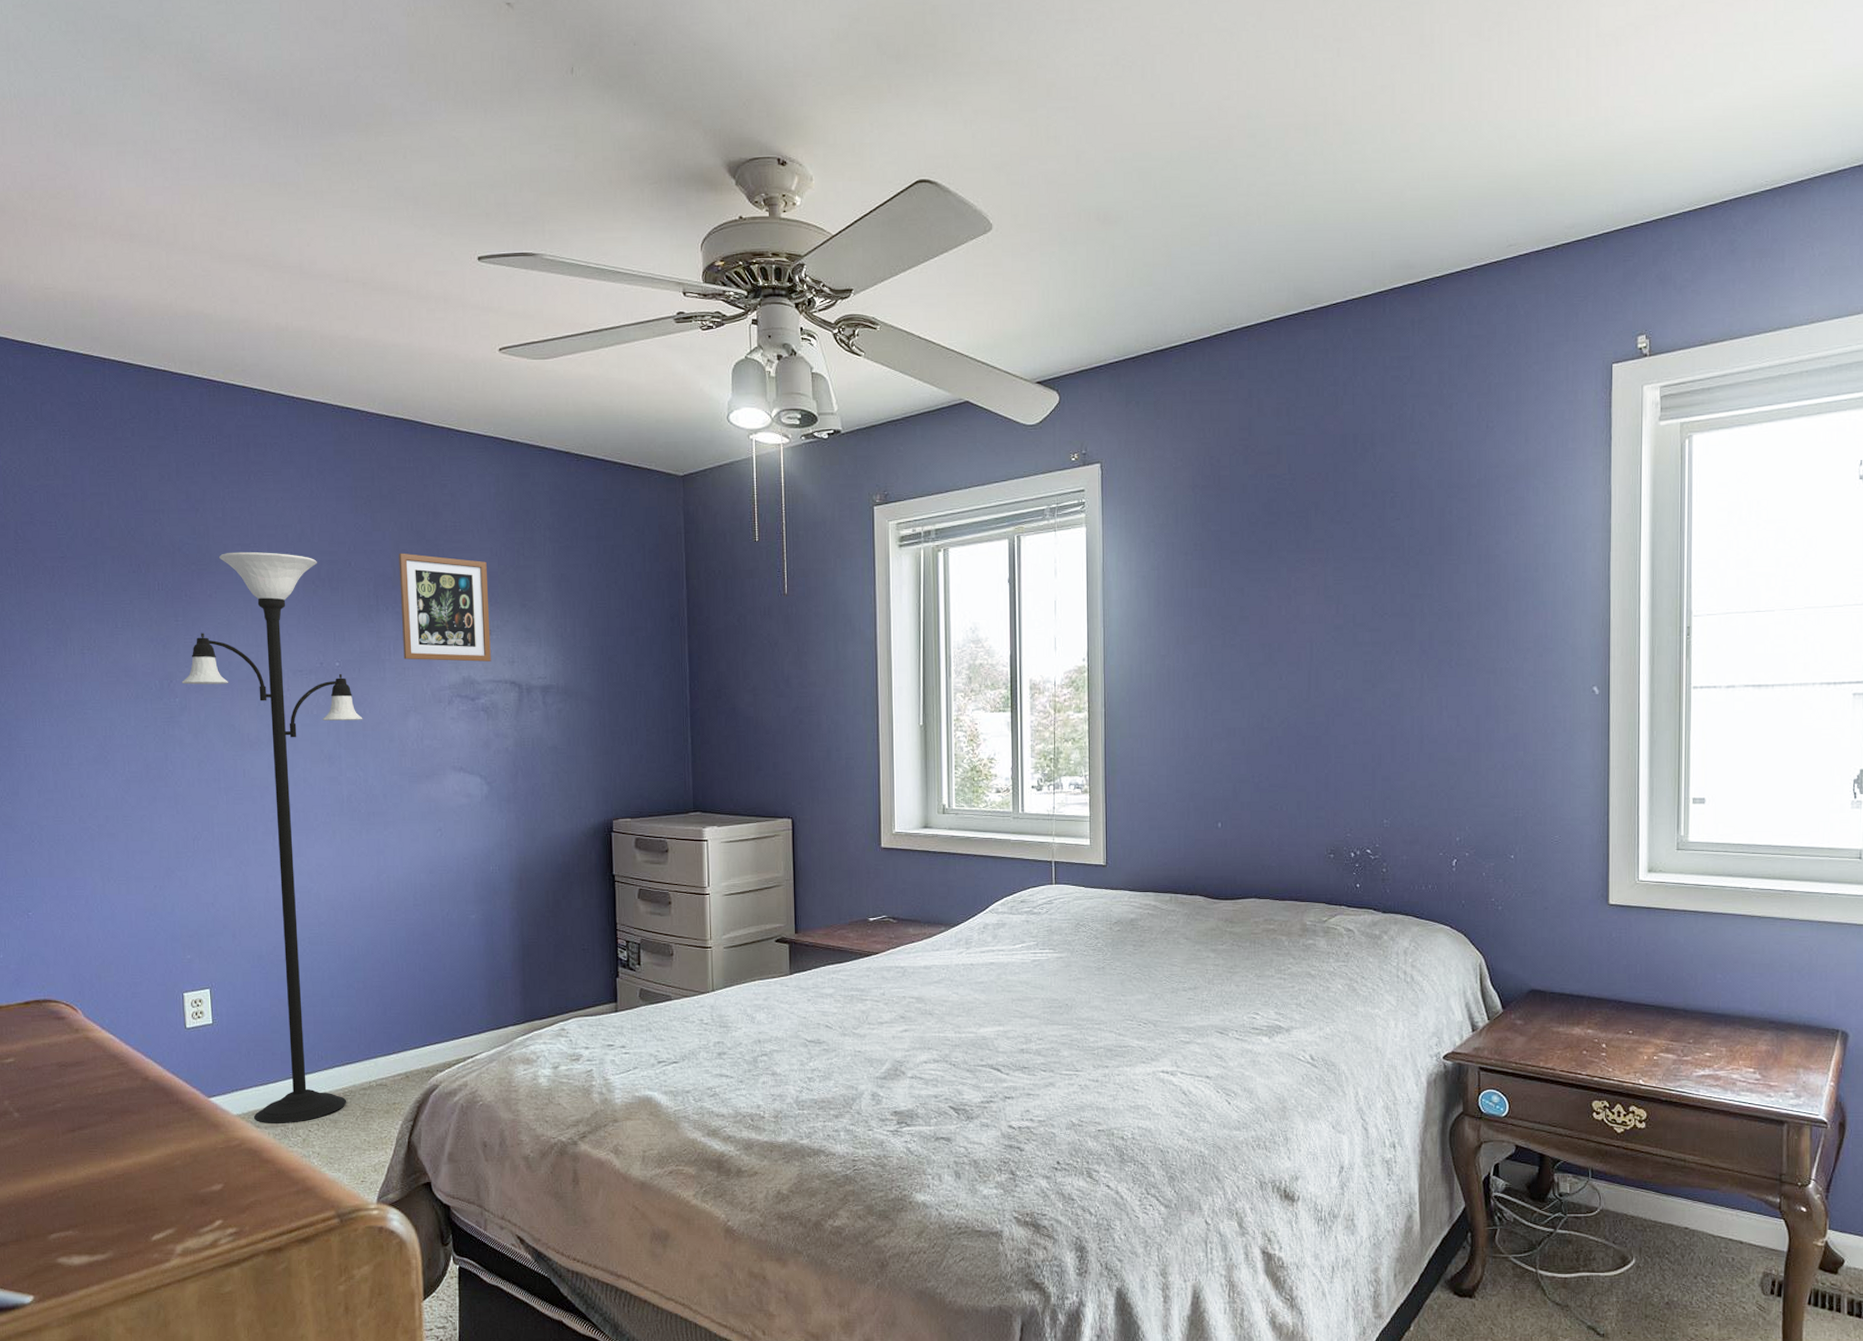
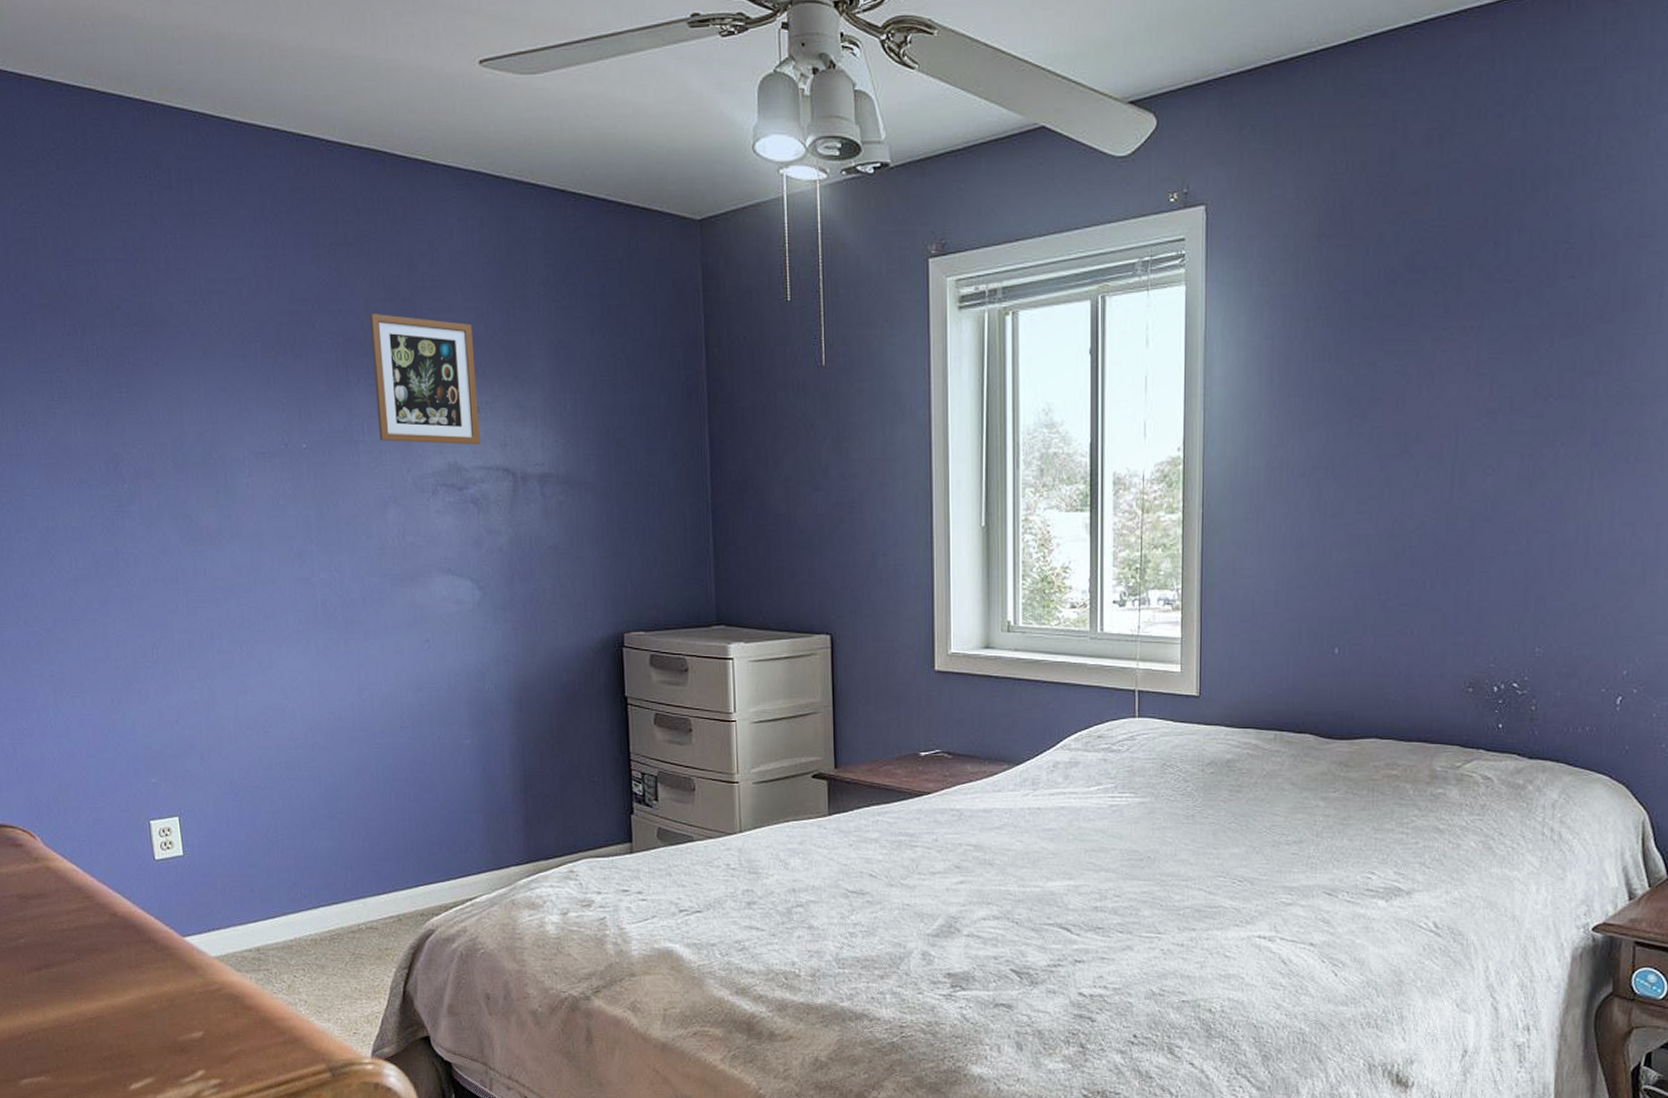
floor lamp: present [181,551,363,1124] -> none [129,310,336,969]

